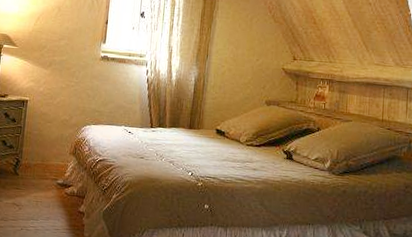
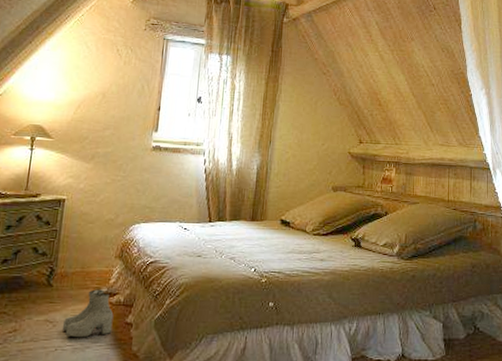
boots: none [26,180,69,222] -> present [62,289,114,338]

